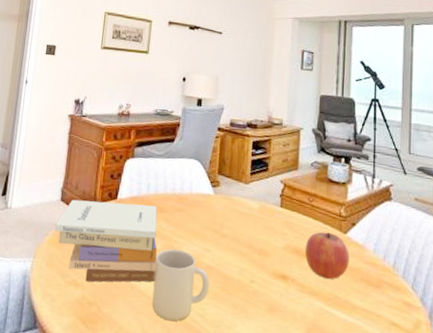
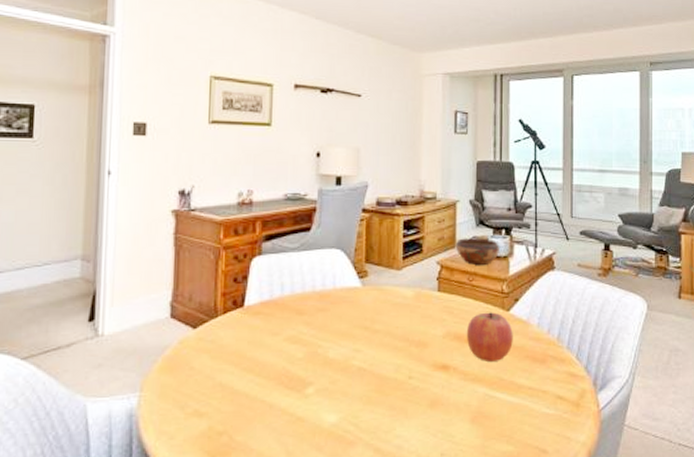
books: present [54,199,158,282] -> none [165,308,299,409]
mug: present [152,249,210,322] -> none [296,355,363,437]
decorative bowl: none [298,162,339,188] -> present [455,238,499,265]

